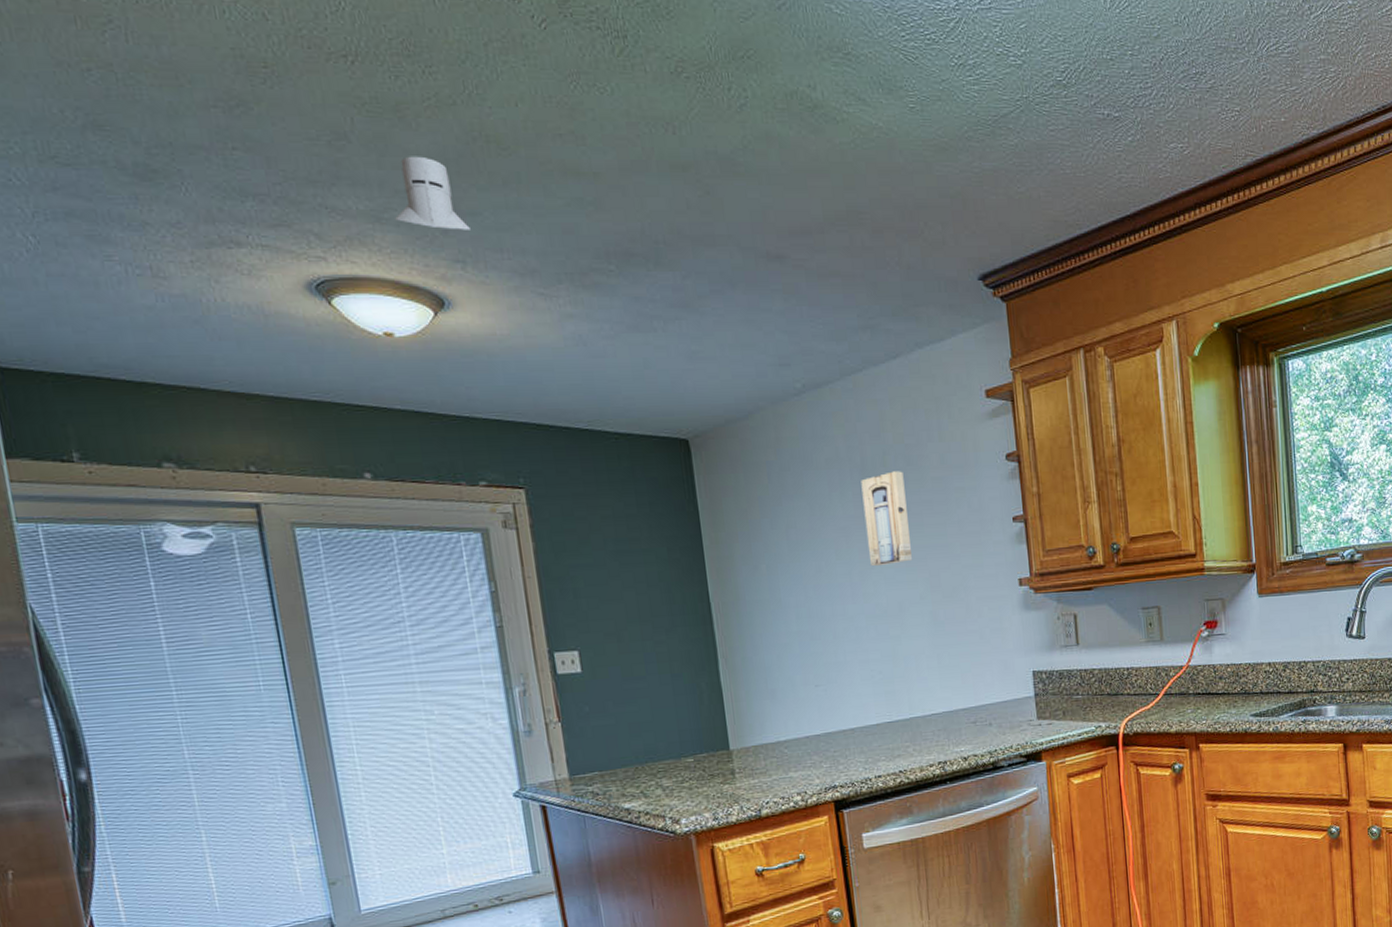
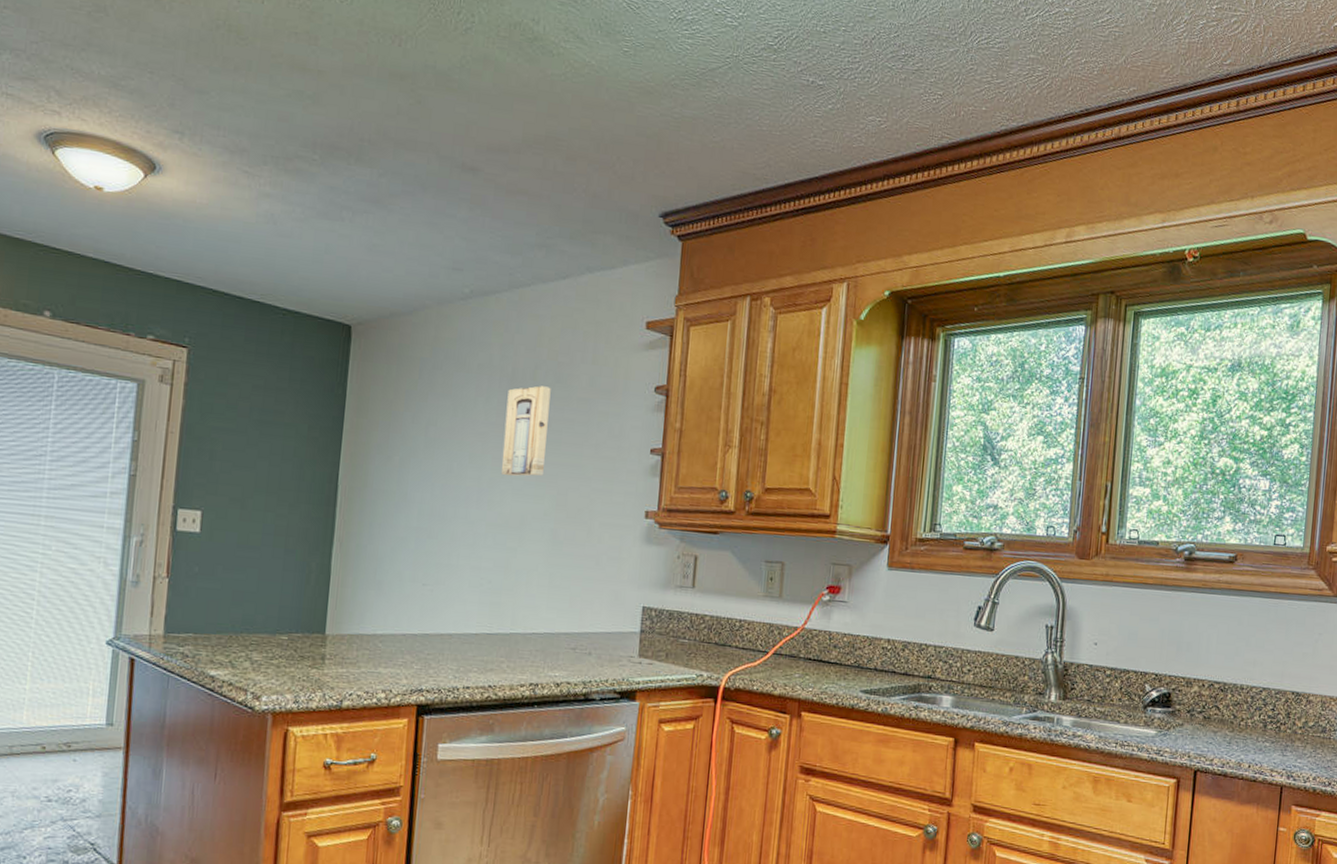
knight helmet: present [395,156,472,230] -> none [130,33,197,106]

